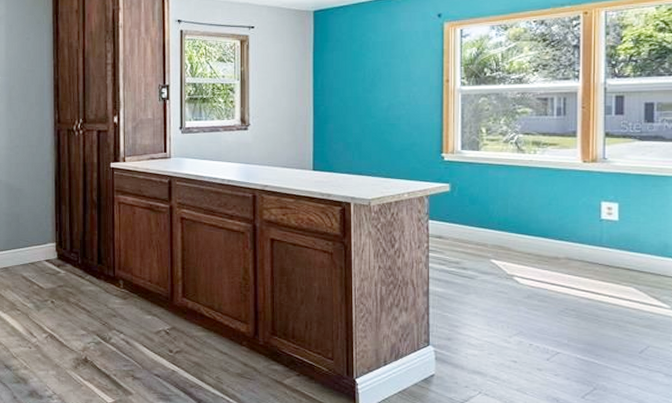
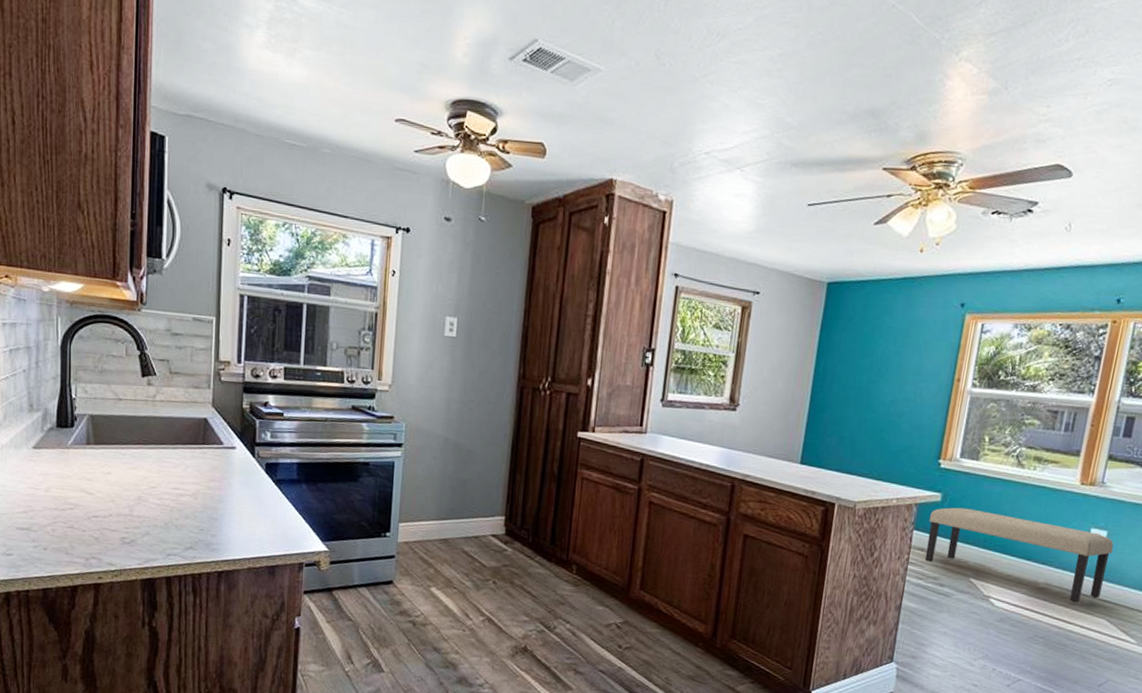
bench: none [441,195,628,274] -> present [924,507,1114,603]

